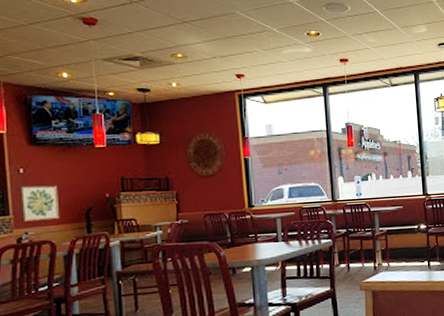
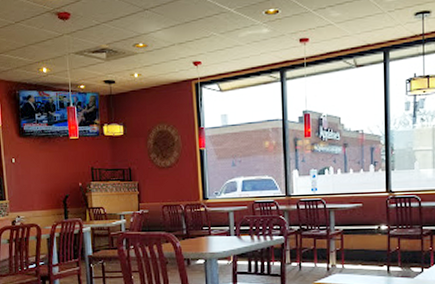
wall art: present [18,185,60,222] -> none [12,173,44,206]

